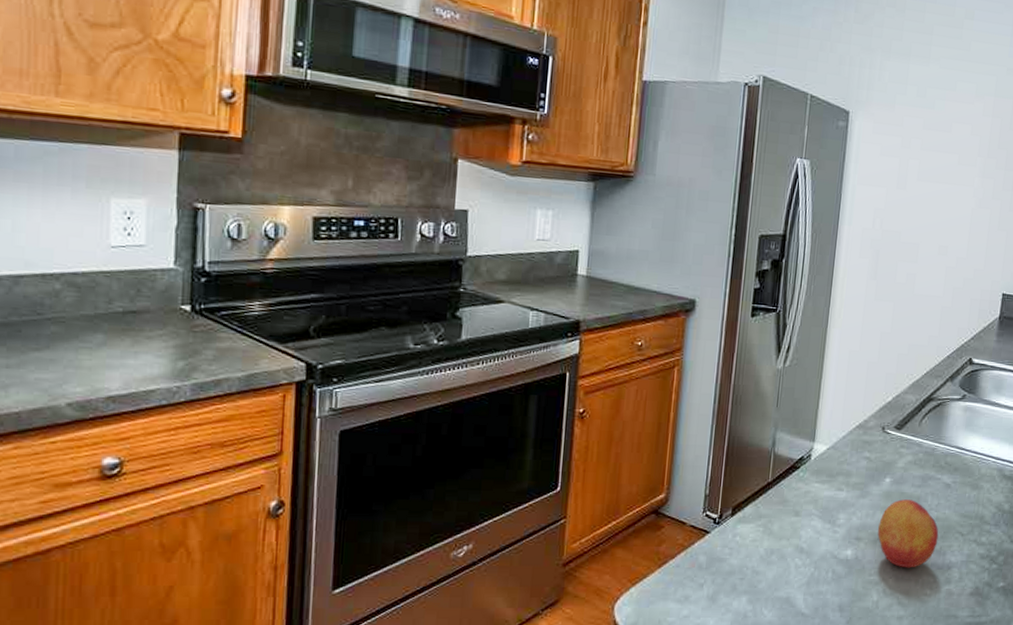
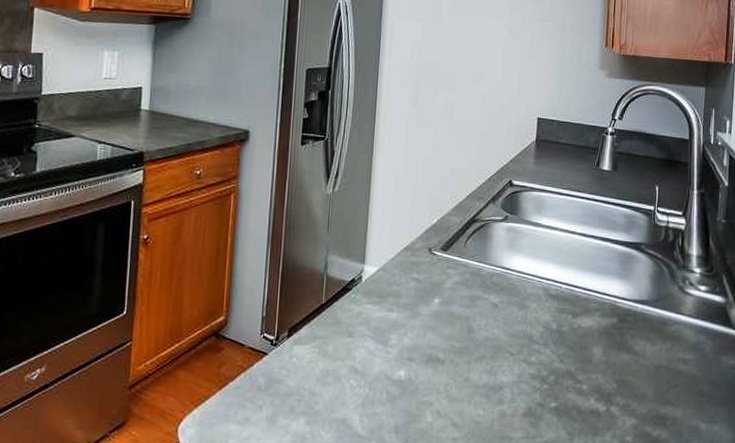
fruit: present [877,499,939,568] -> none [429,320,489,389]

